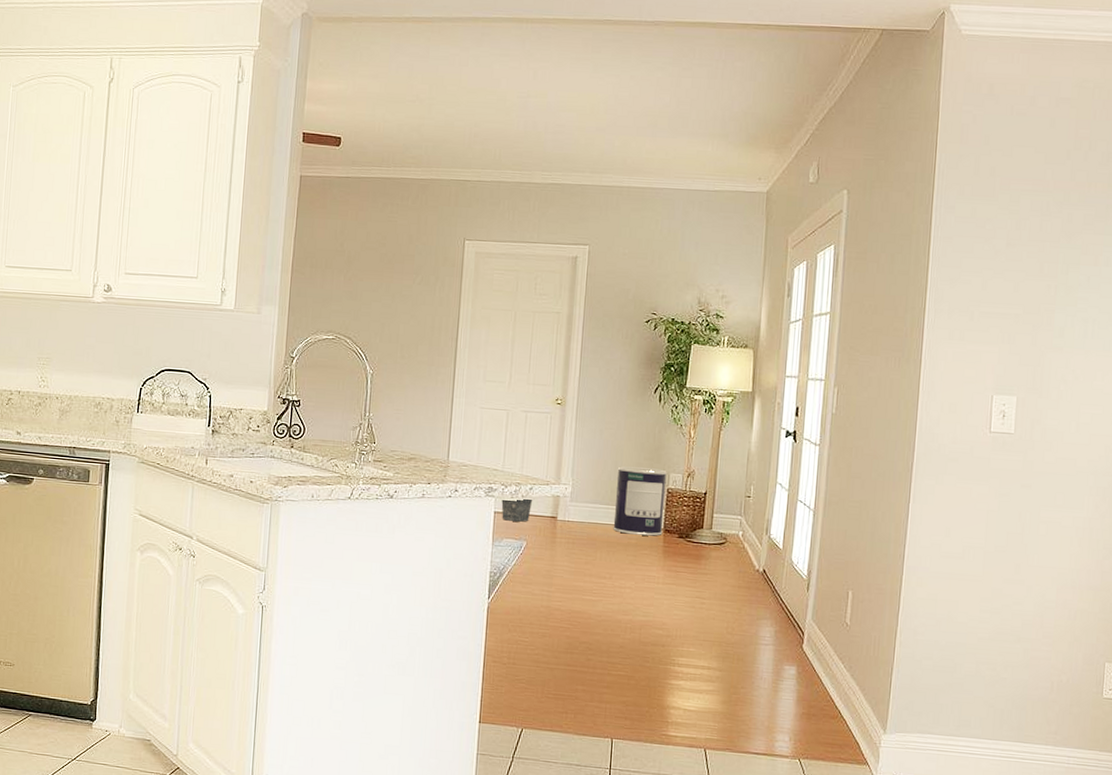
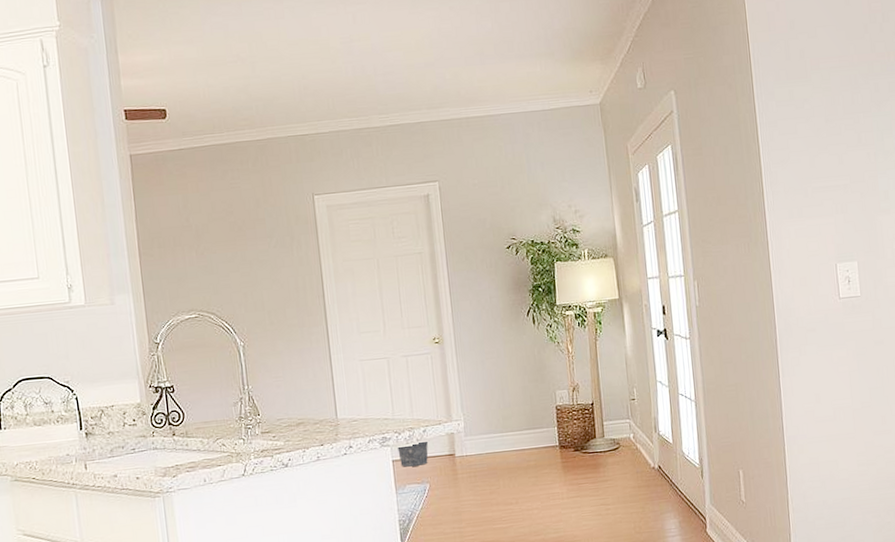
paint can: present [613,466,667,536] -> none [504,388,559,458]

